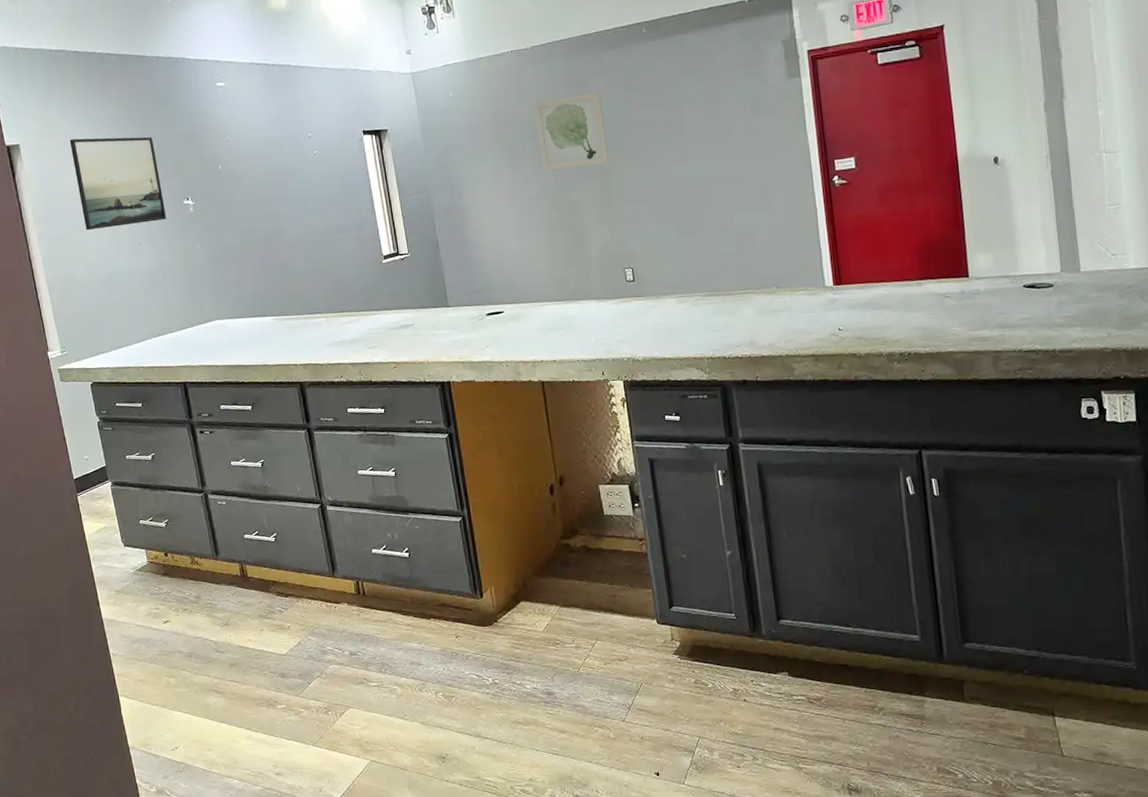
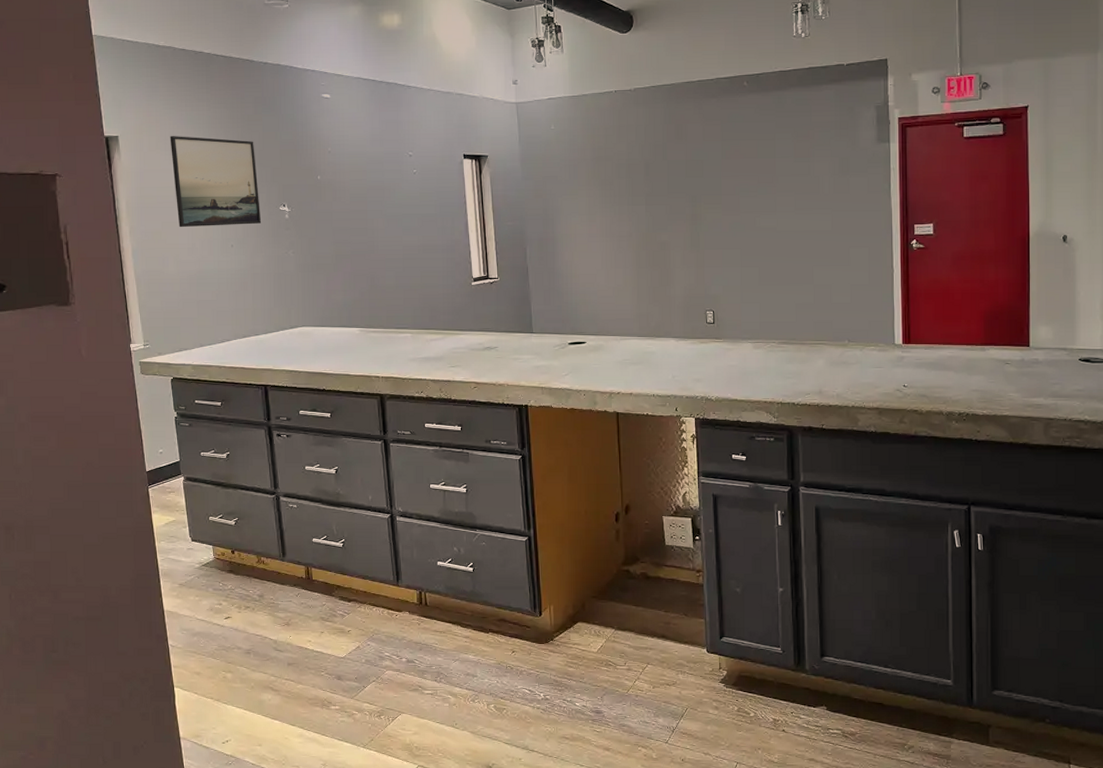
wall art: present [534,92,609,172] -> none [633,138,700,211]

